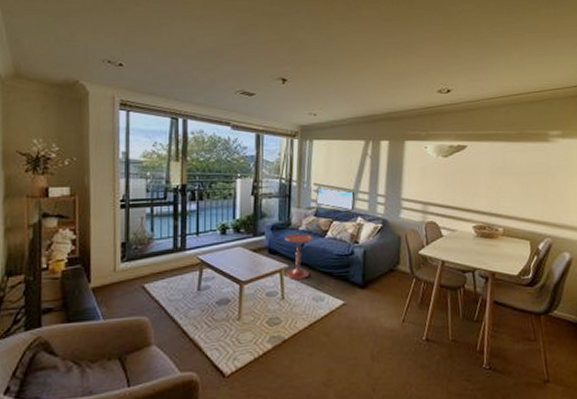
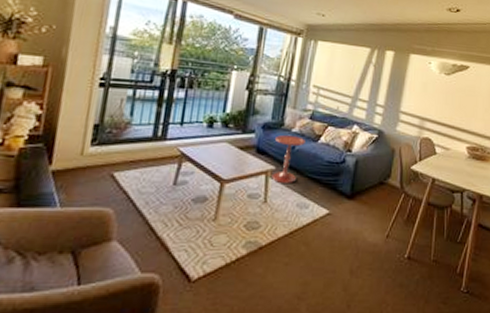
wall art: present [316,187,356,211] -> none [313,90,355,118]

